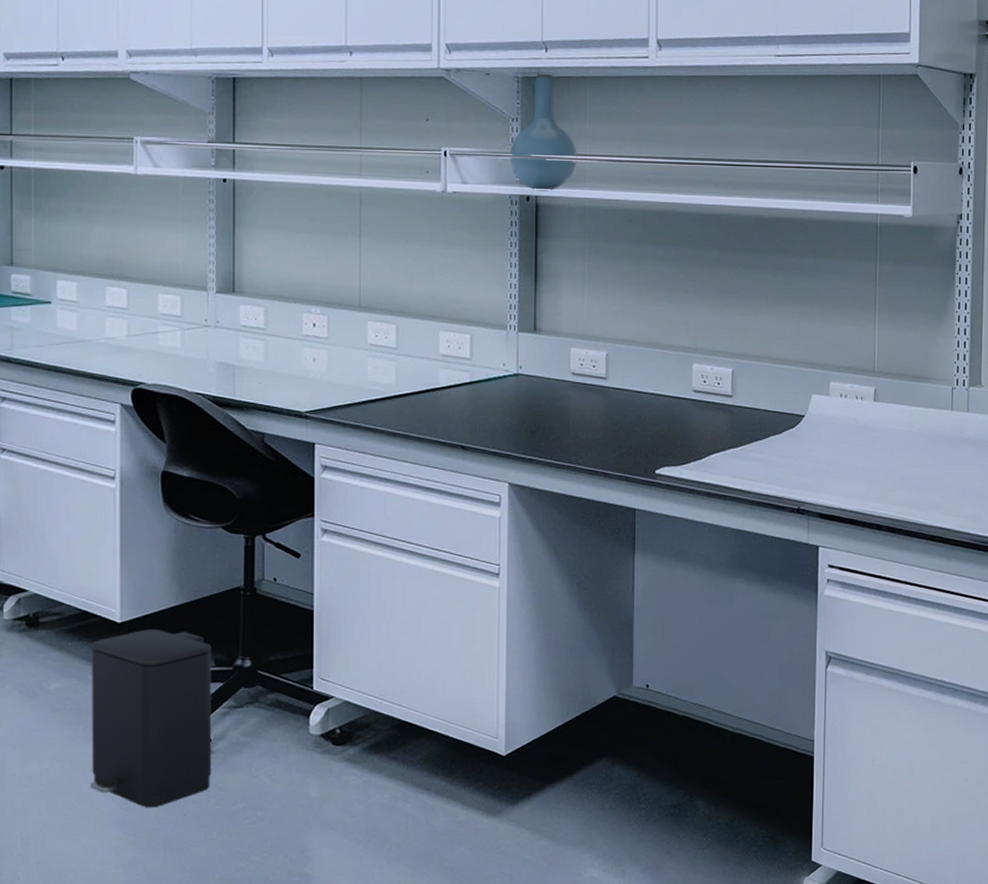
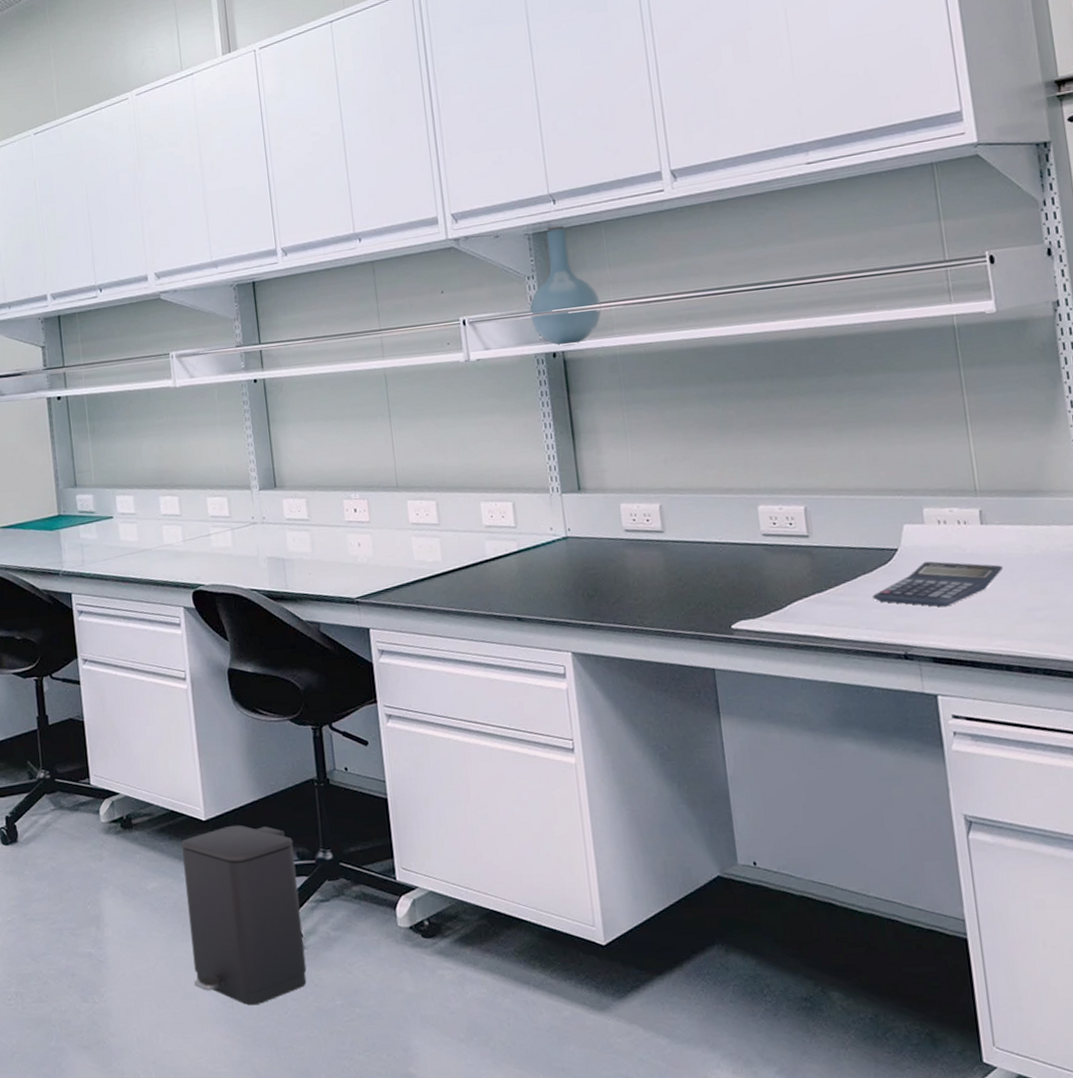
calculator: none [778,428,887,470] -> present [873,561,1004,607]

